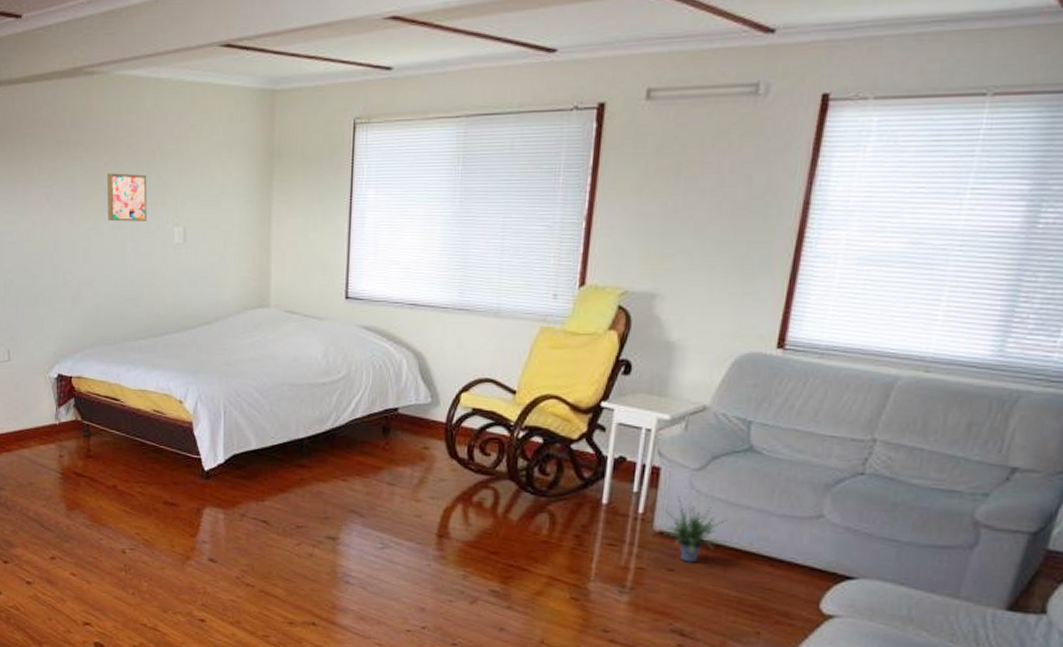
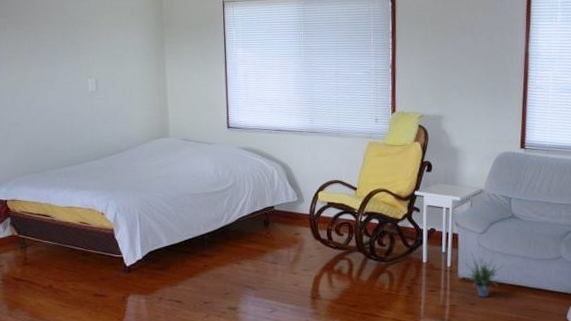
wall art: present [106,173,147,222] -> none [28,38,64,76]

